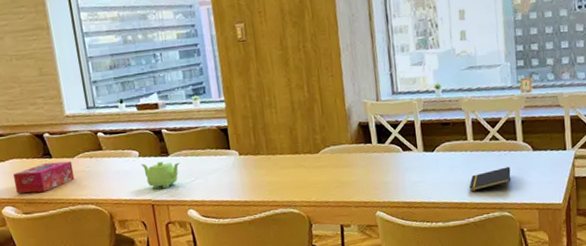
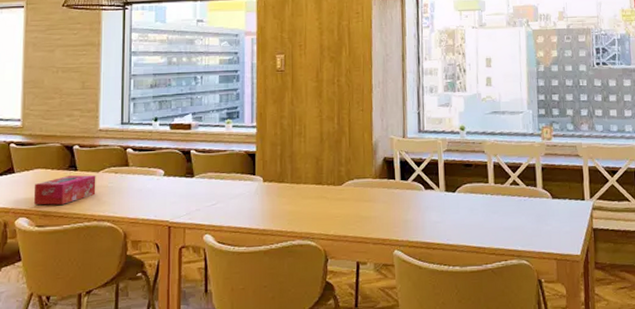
teapot: present [140,161,180,189] -> none [164,182,204,211]
notepad: present [469,166,511,191] -> none [488,213,530,236]

